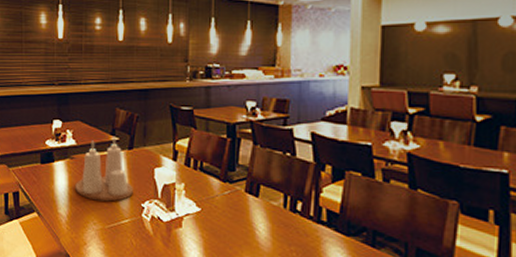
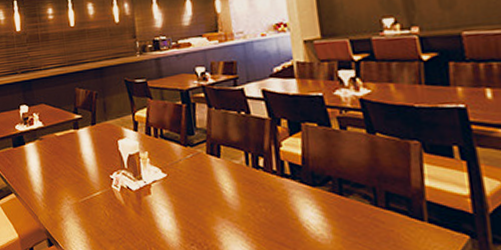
condiment set: present [75,136,133,202] -> none [46,114,101,177]

